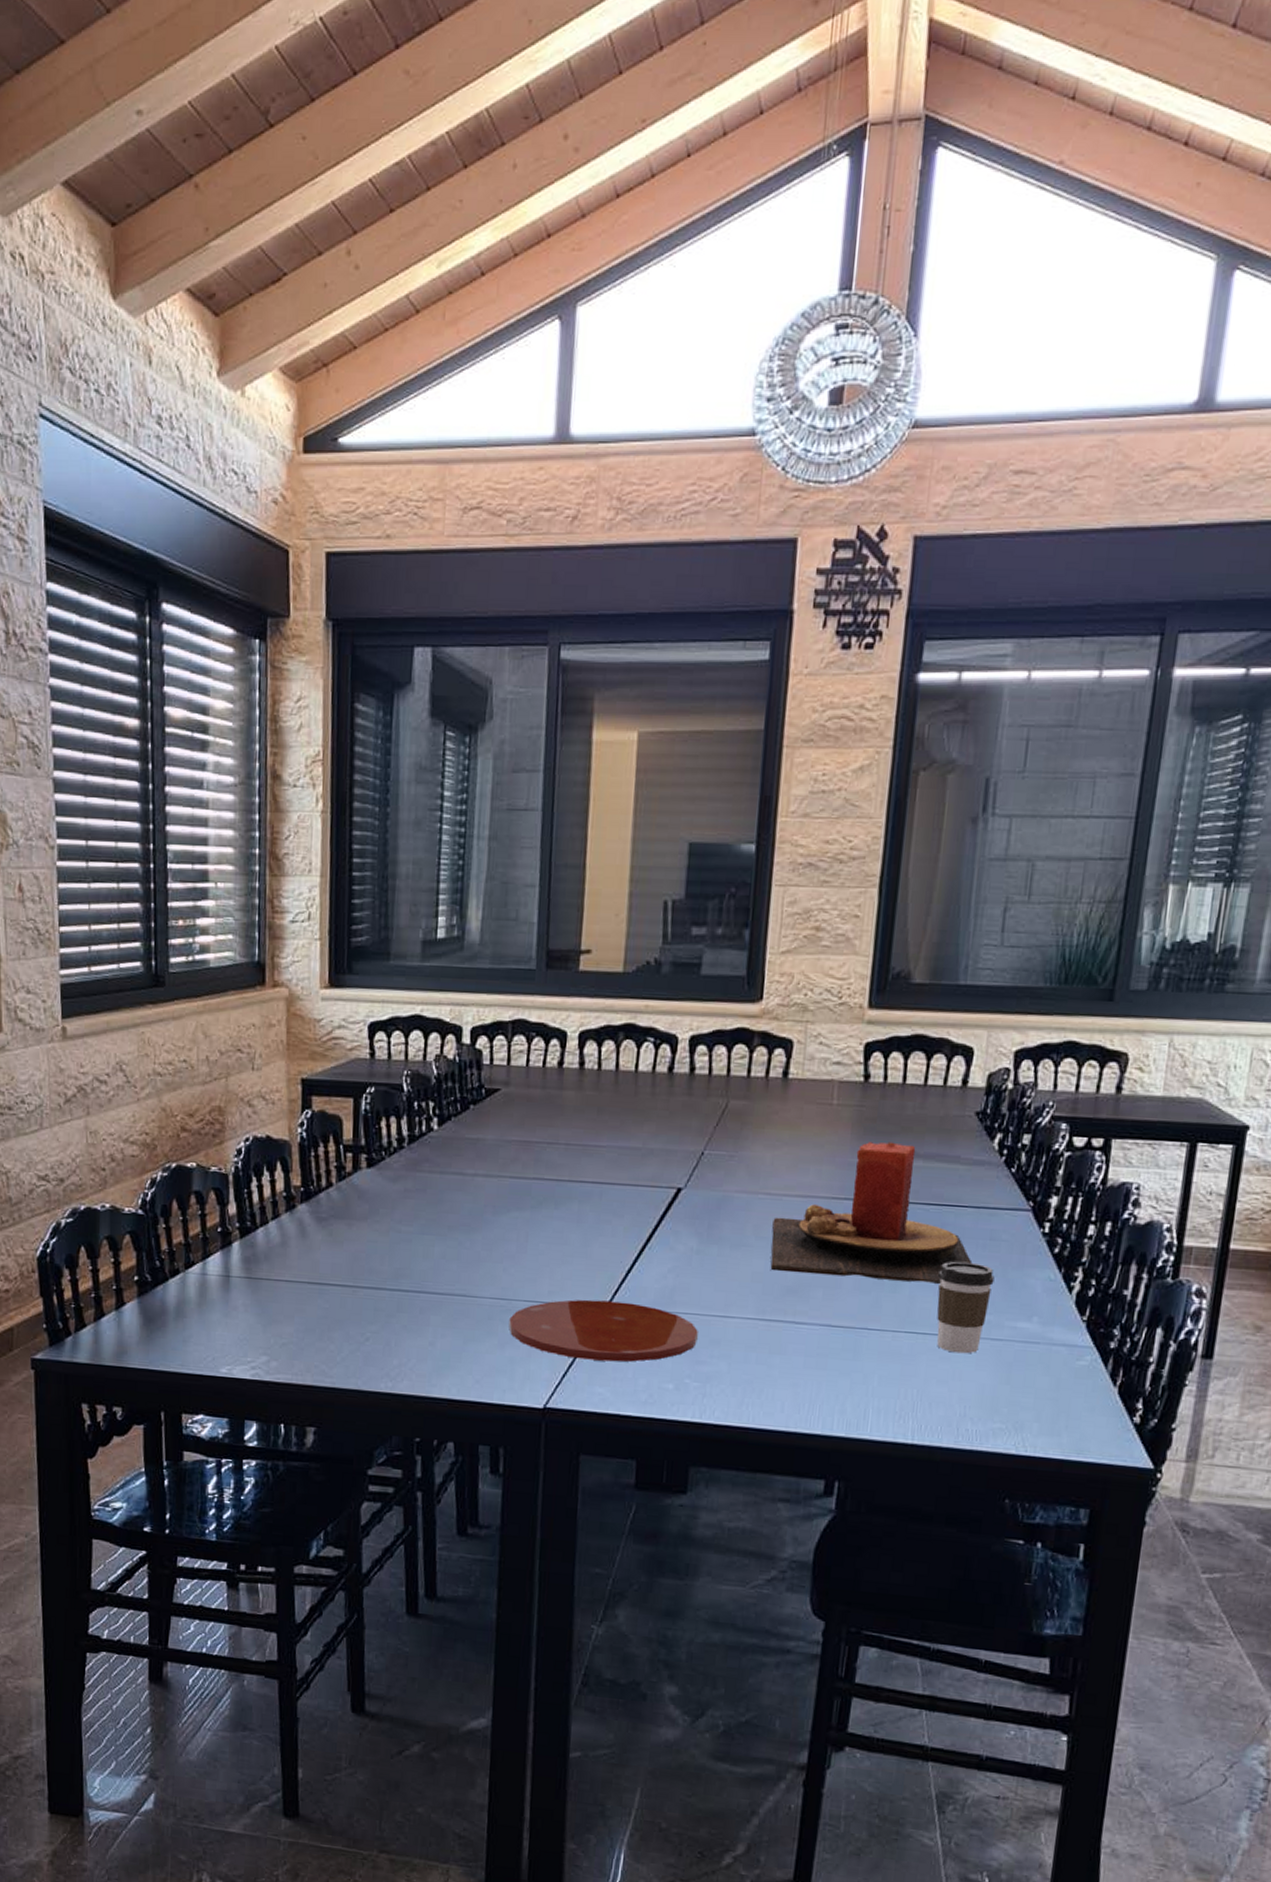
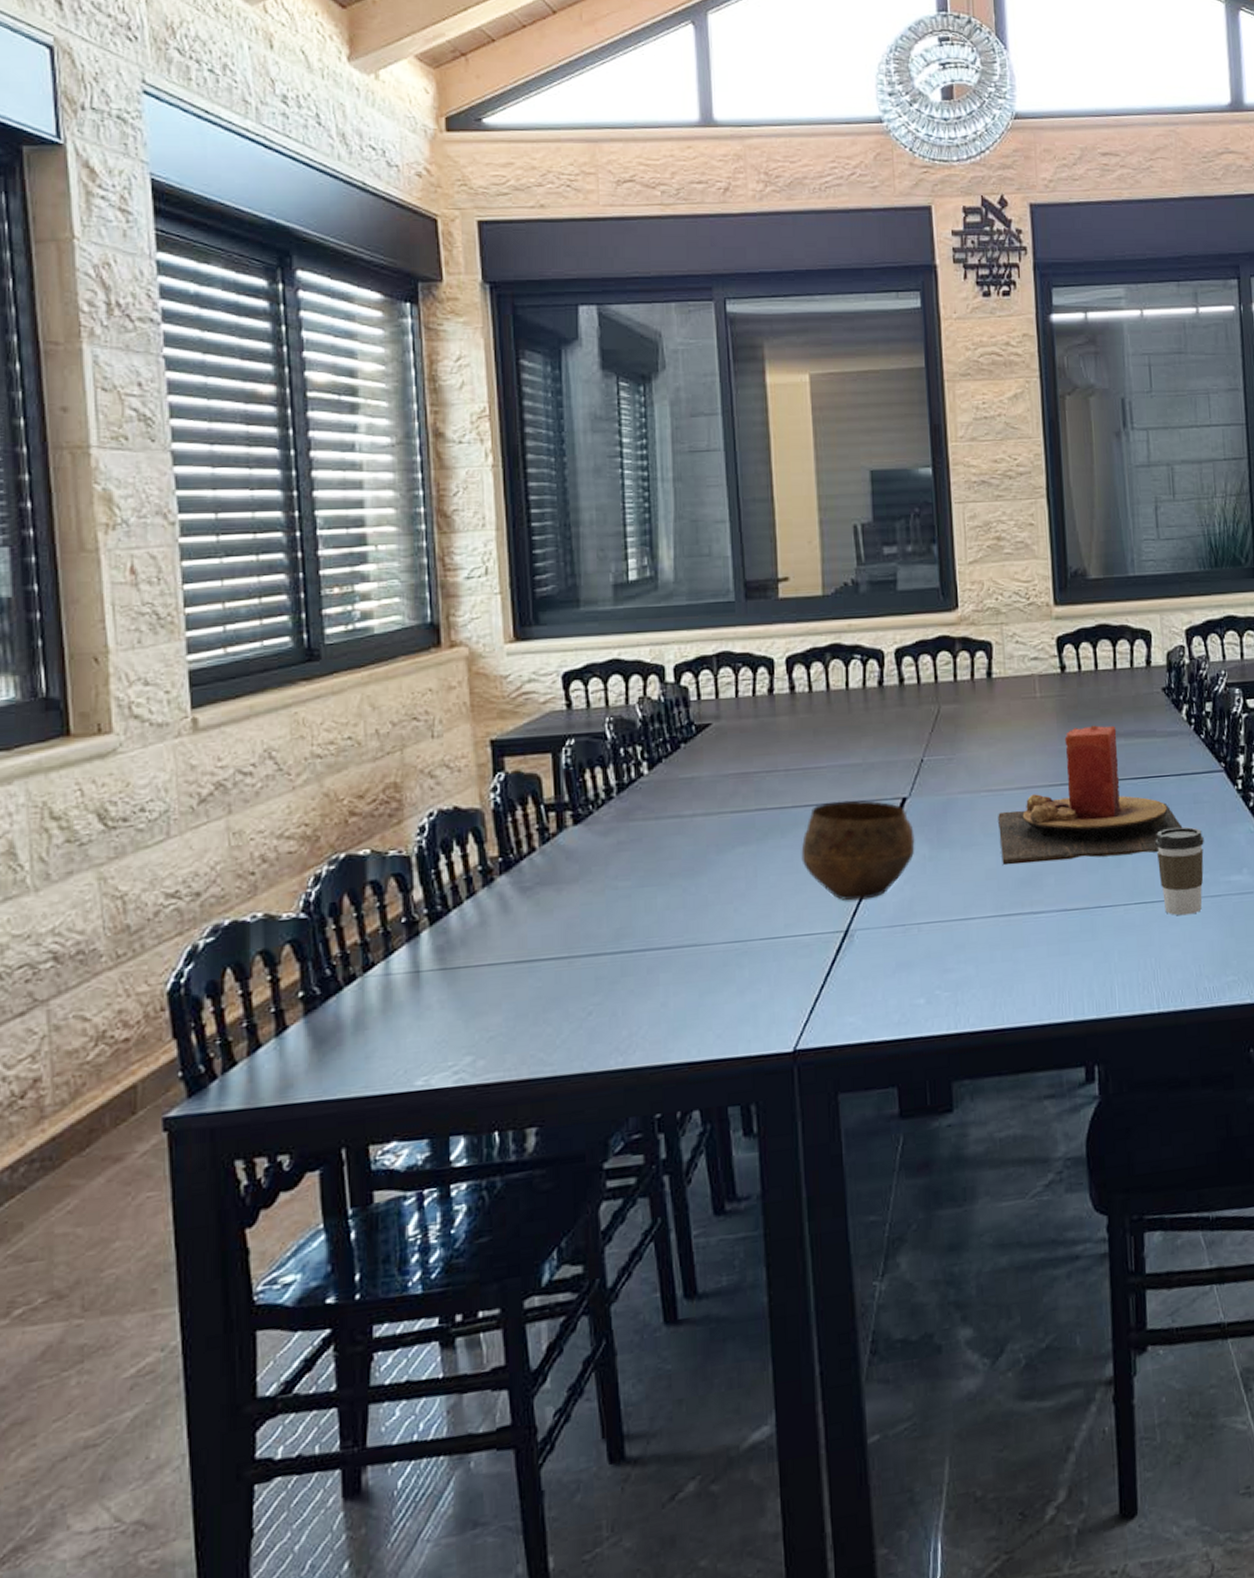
plate: present [509,1299,698,1362] -> none [746,921,942,991]
bowl: none [571,1181,685,1281] -> present [801,800,915,901]

